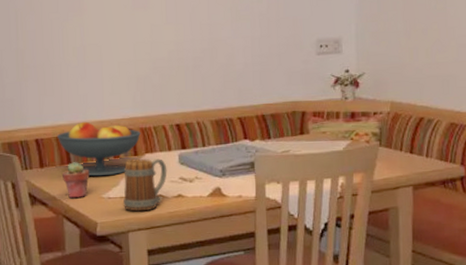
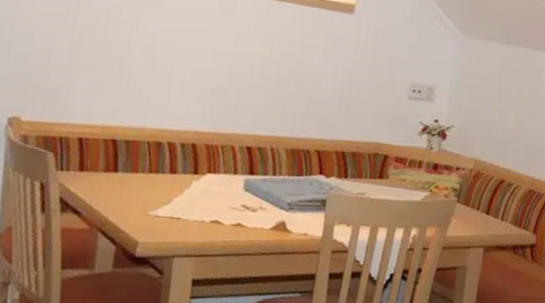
fruit bowl: present [56,121,141,177] -> none [105,127,206,192]
potted succulent: present [61,162,90,199] -> none [104,170,138,212]
mug: present [123,159,167,212] -> none [172,177,230,237]

